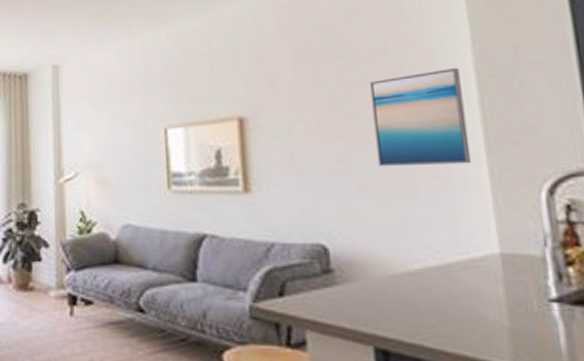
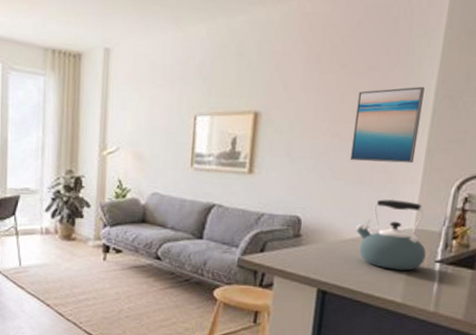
kettle: none [409,213,532,318] -> present [355,199,426,271]

